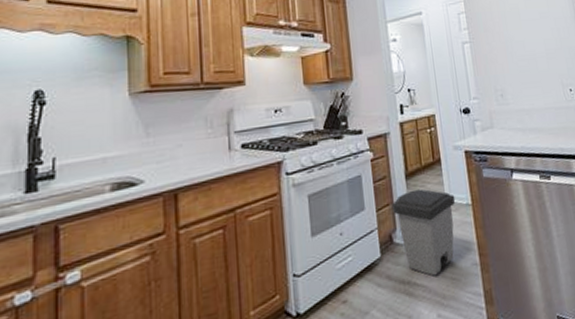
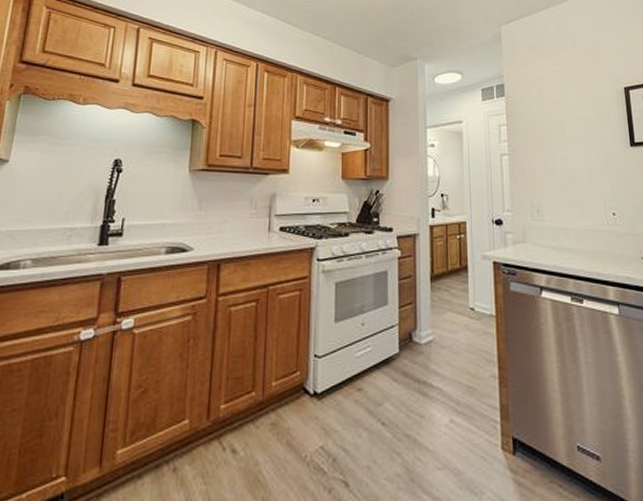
trash can: present [392,188,456,276] -> none [415,292,479,381]

